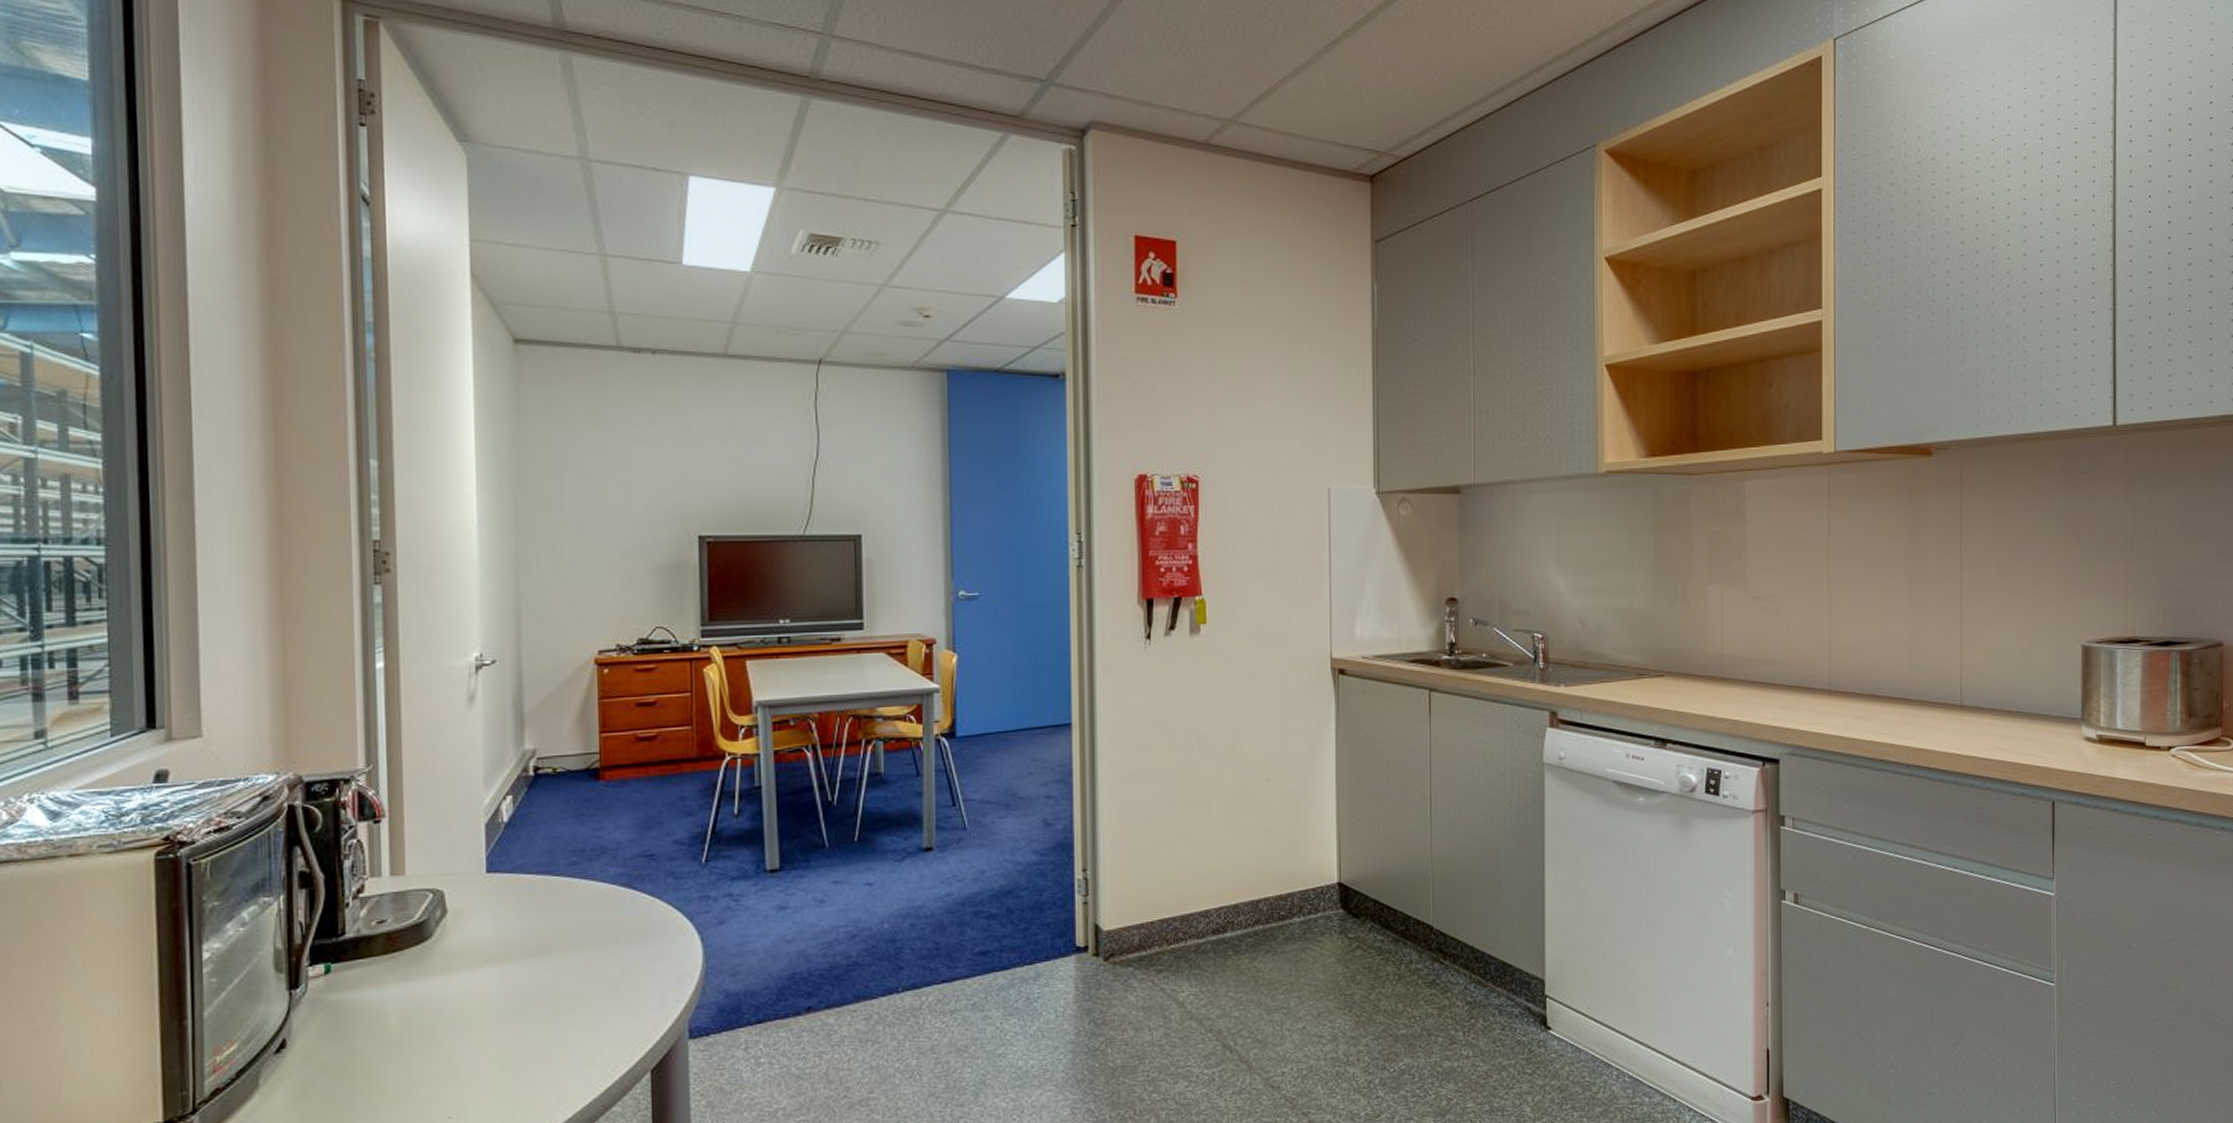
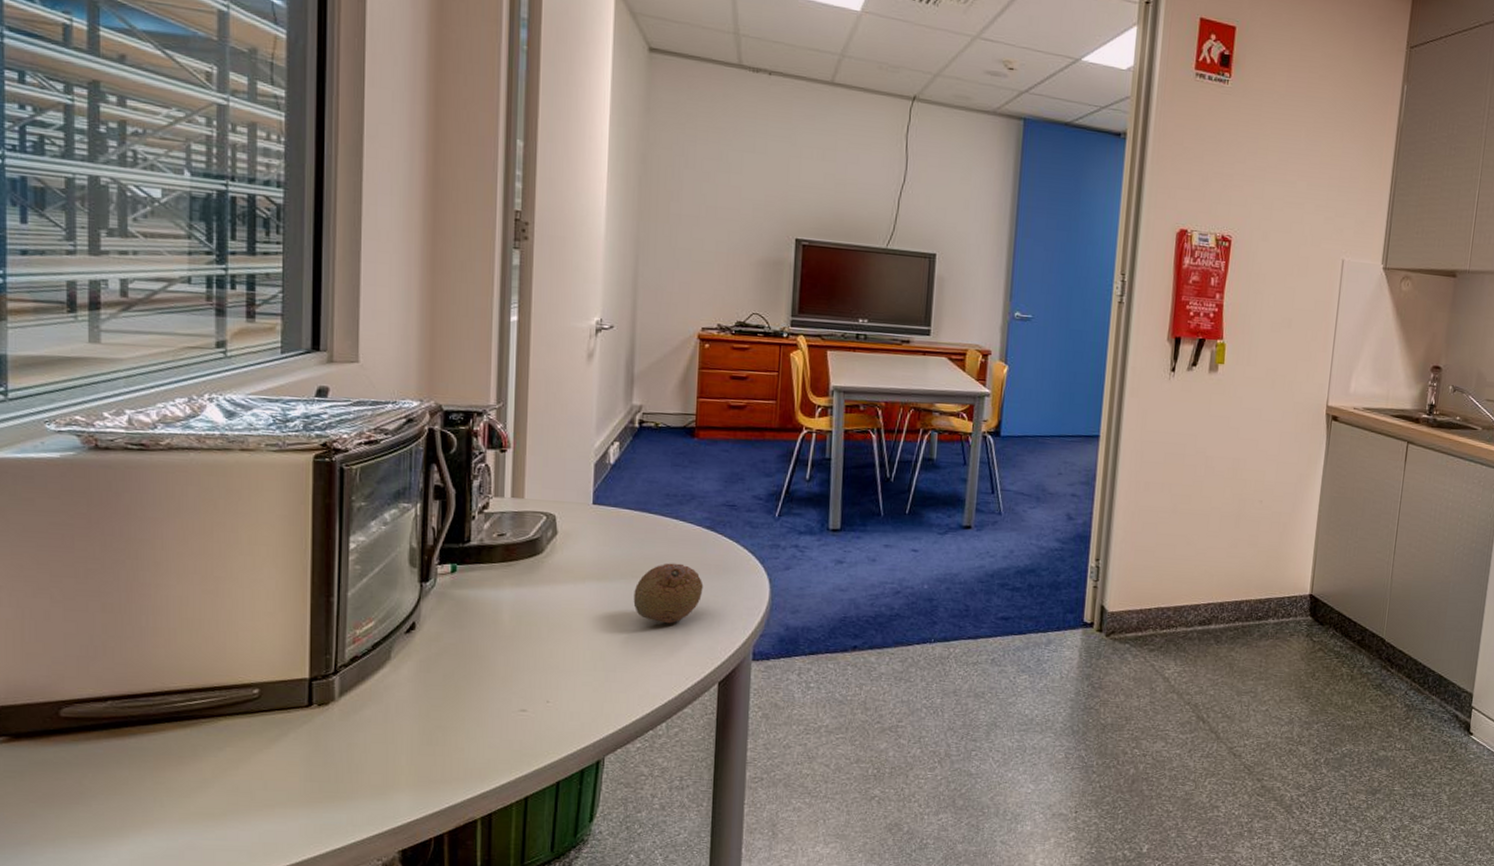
fruit: none [542,931,624,1006] -> present [633,563,704,624]

